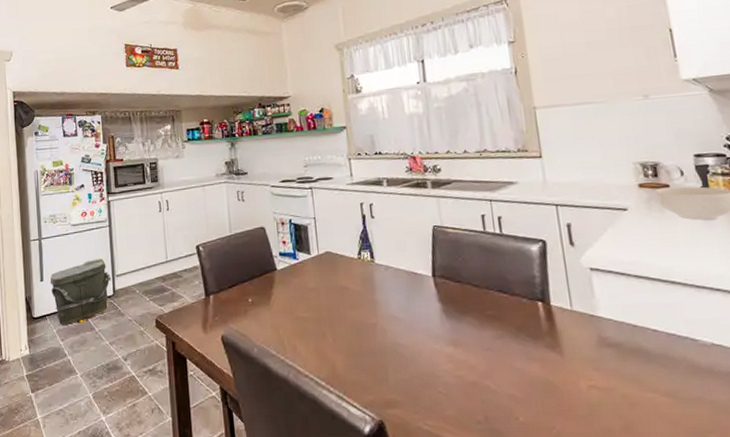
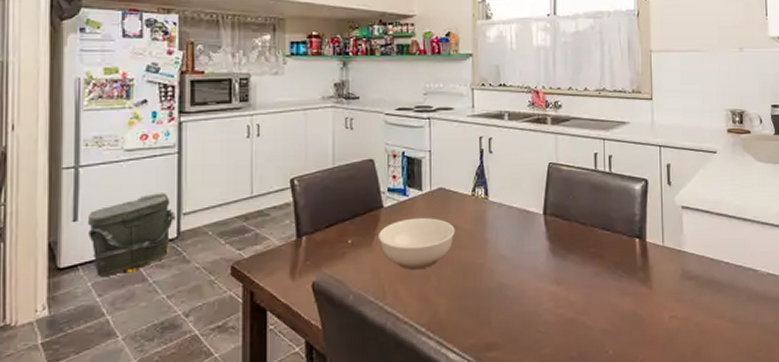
bowl: none [275,279,345,328] -> present [379,217,455,271]

